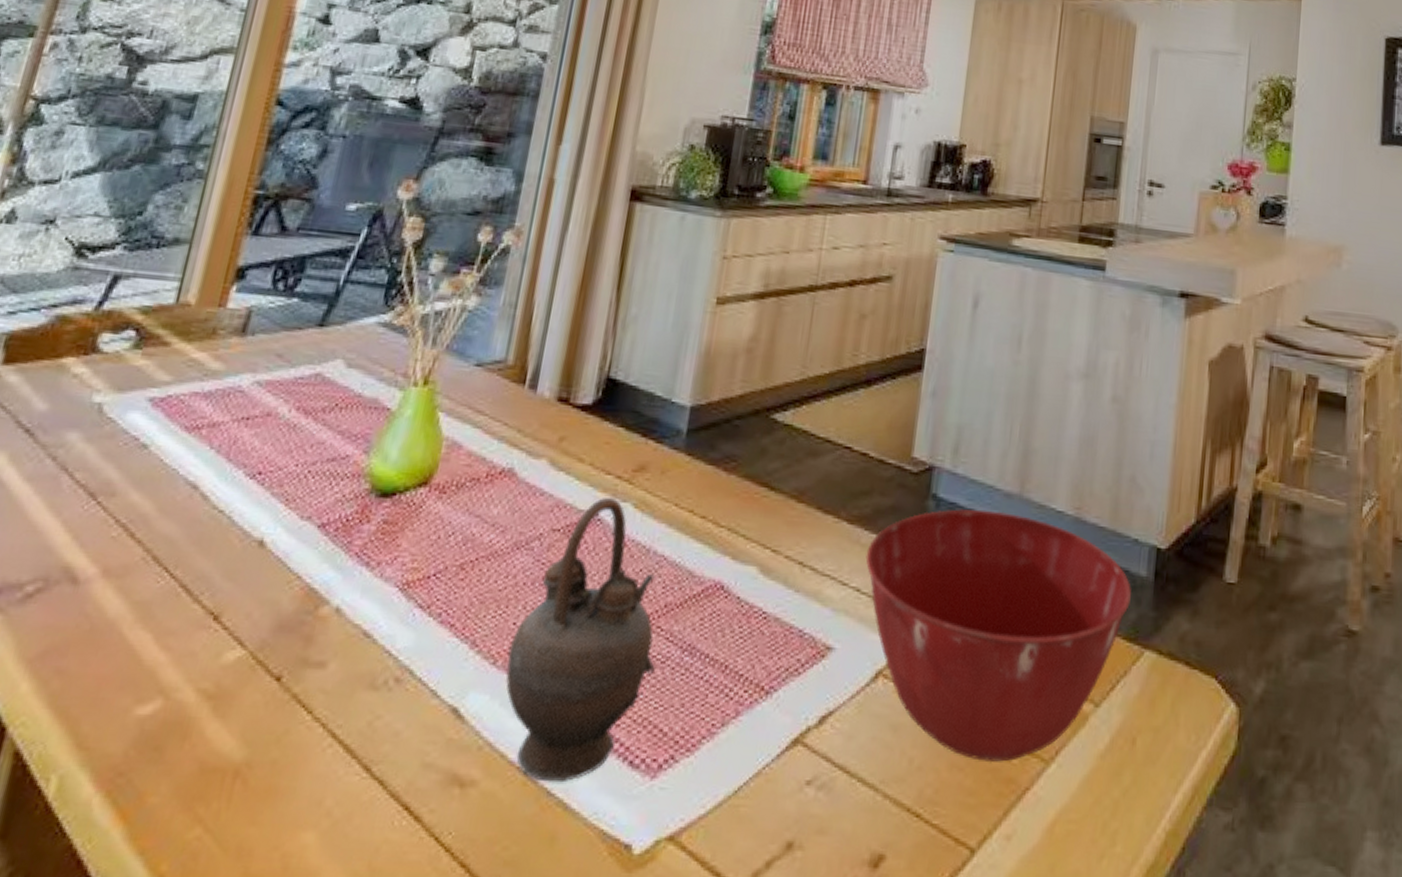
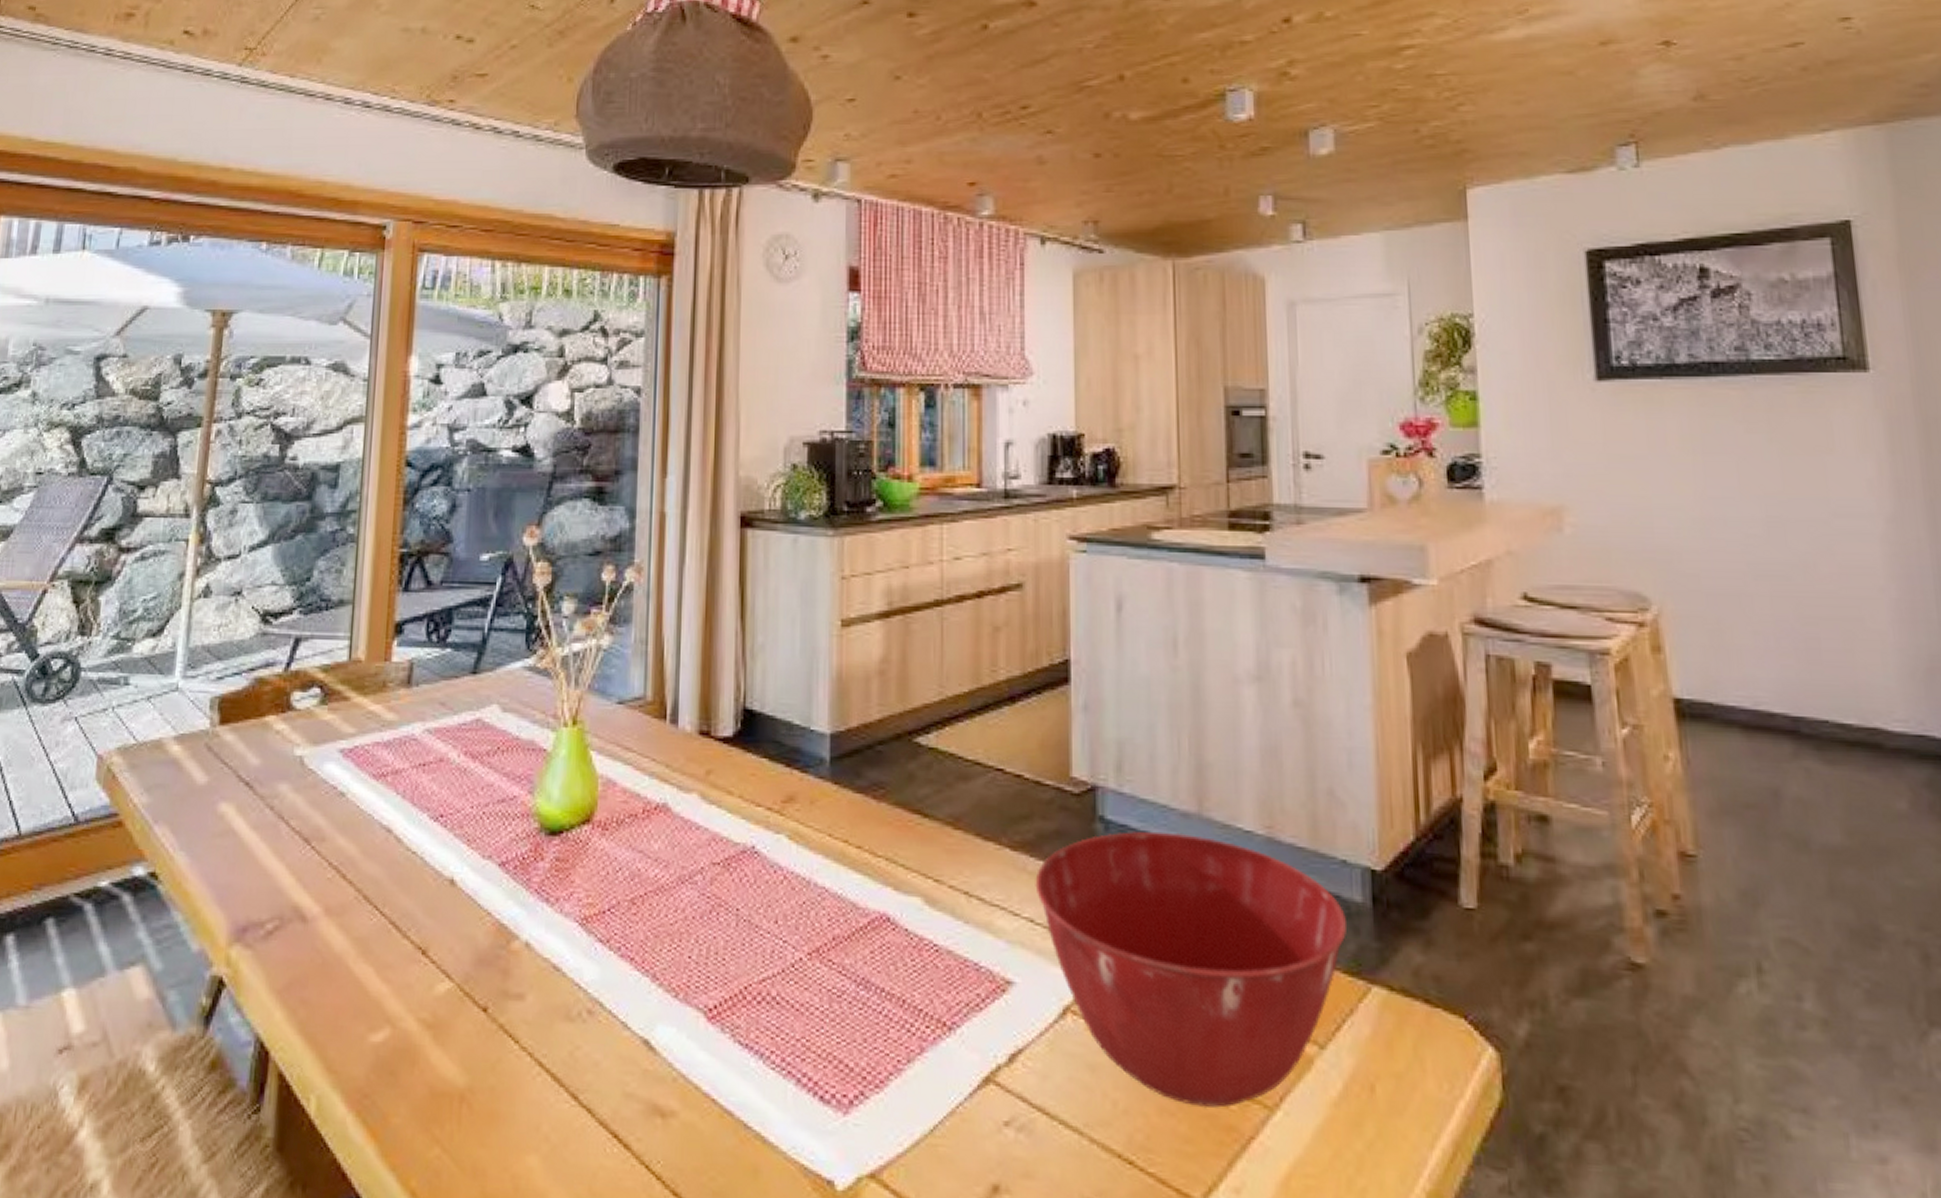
teapot: present [505,496,655,783] -> none [687,829,832,1116]

